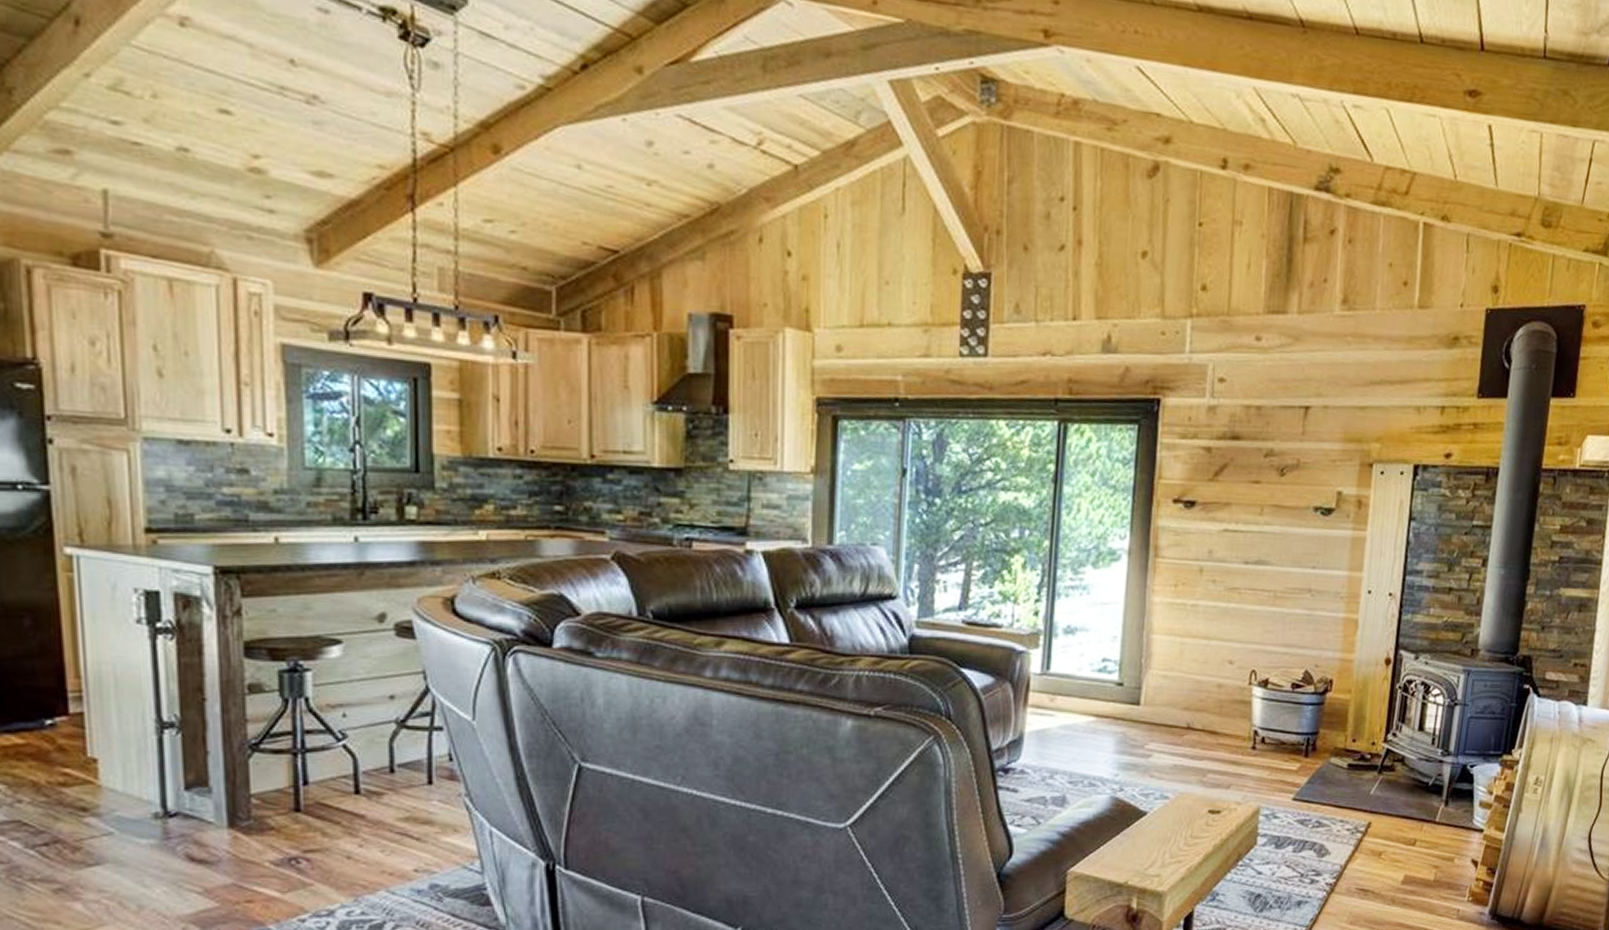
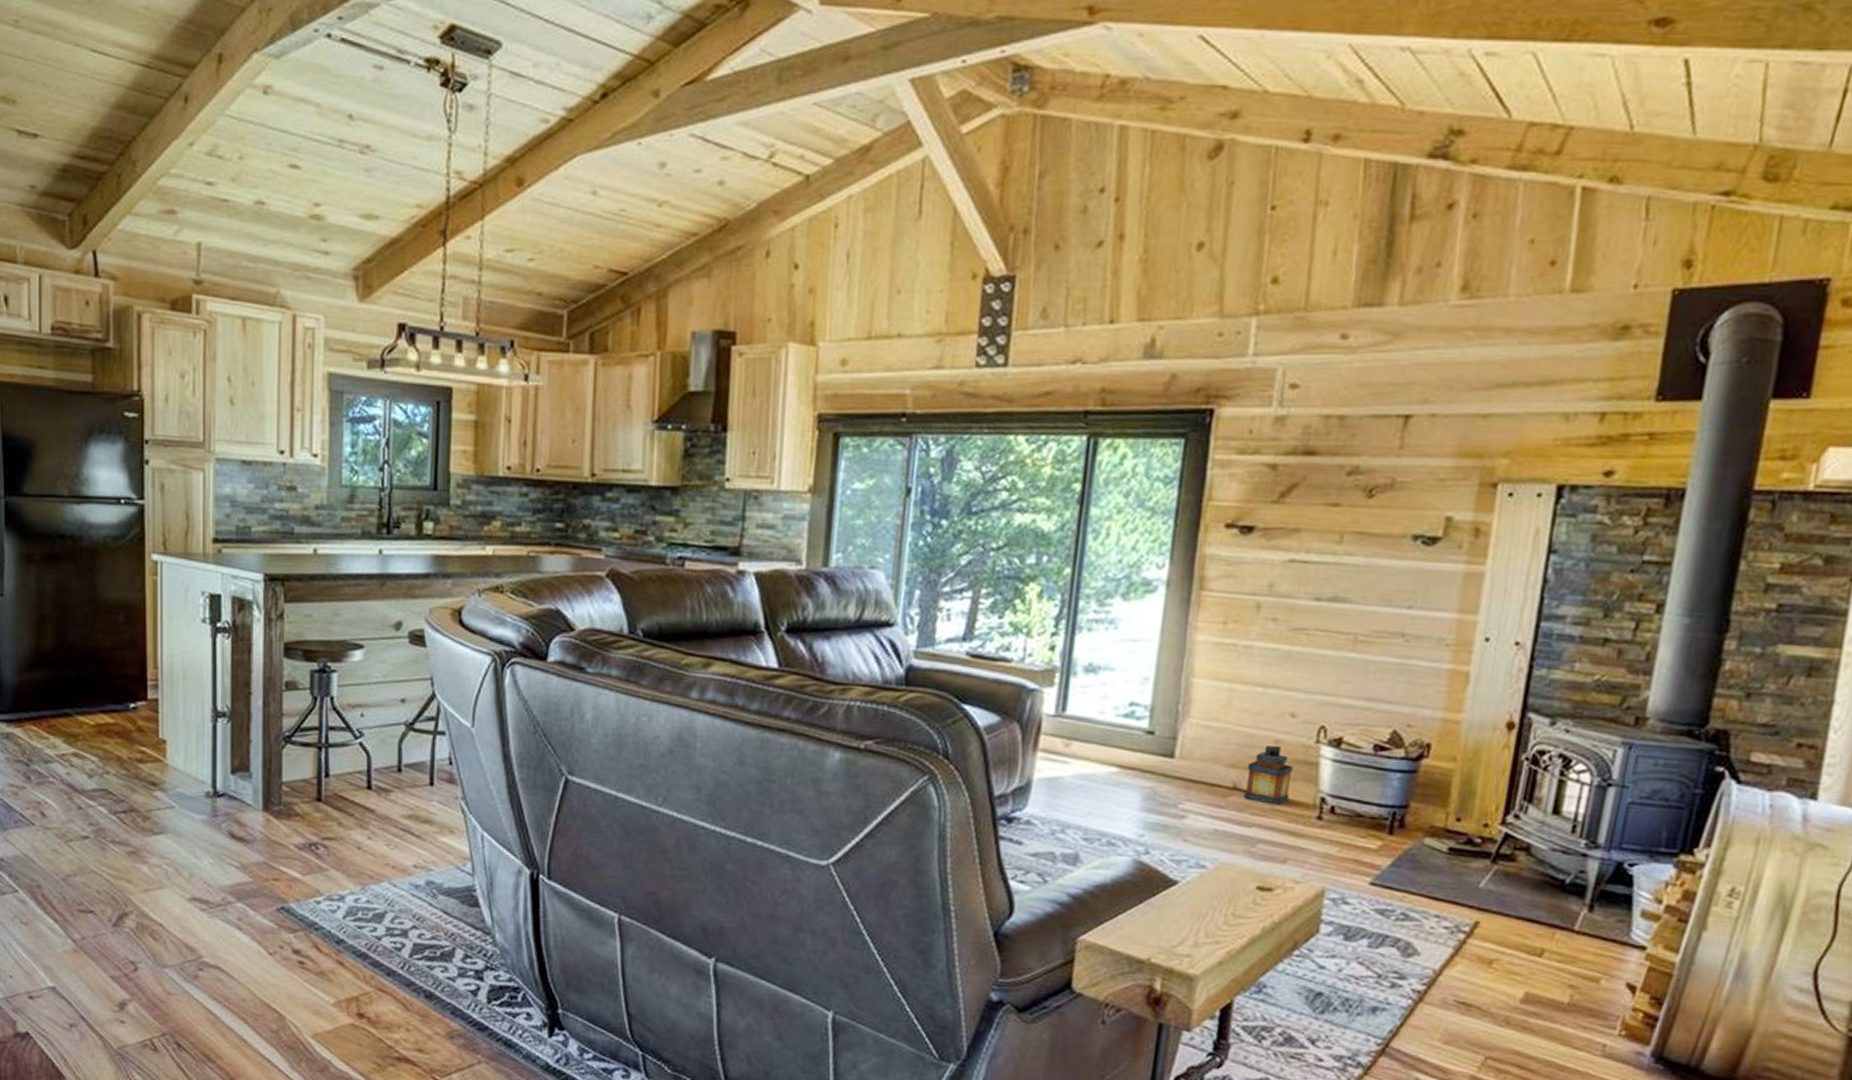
lantern: none [1196,688,1233,740] -> present [1244,745,1293,805]

